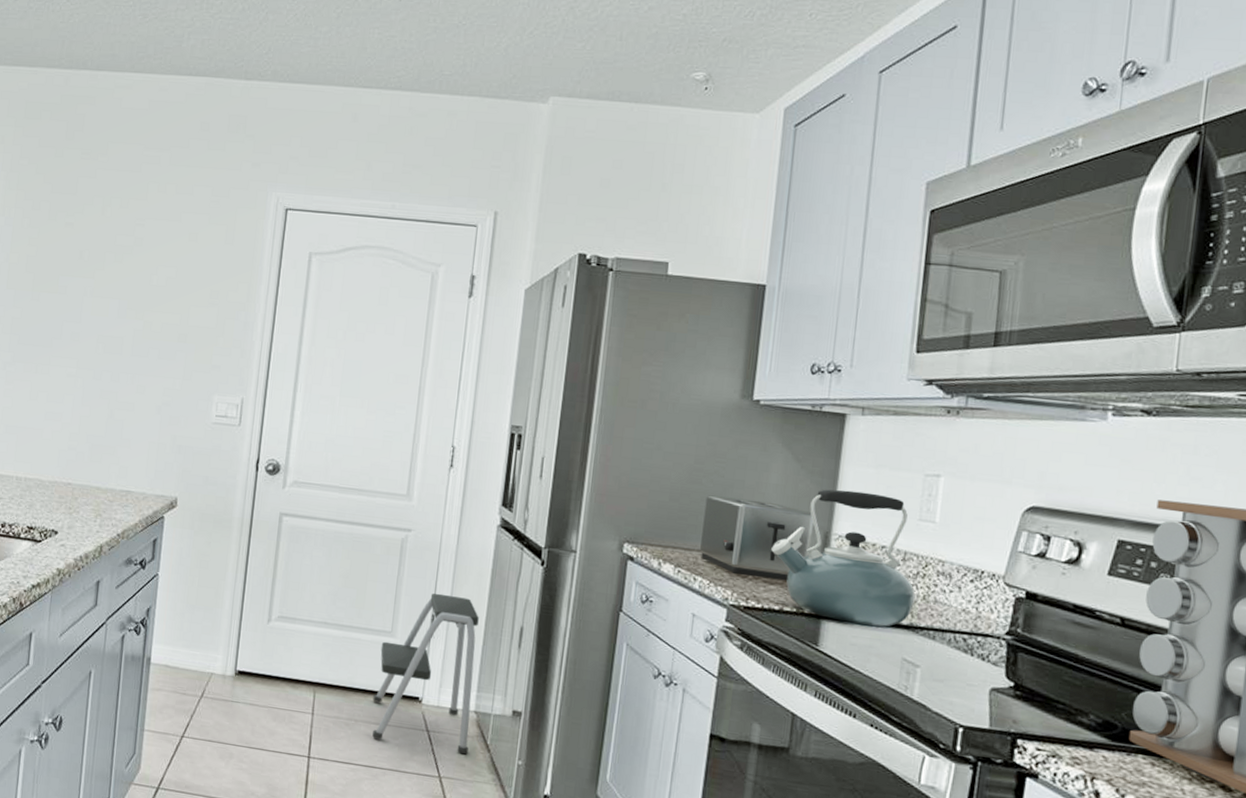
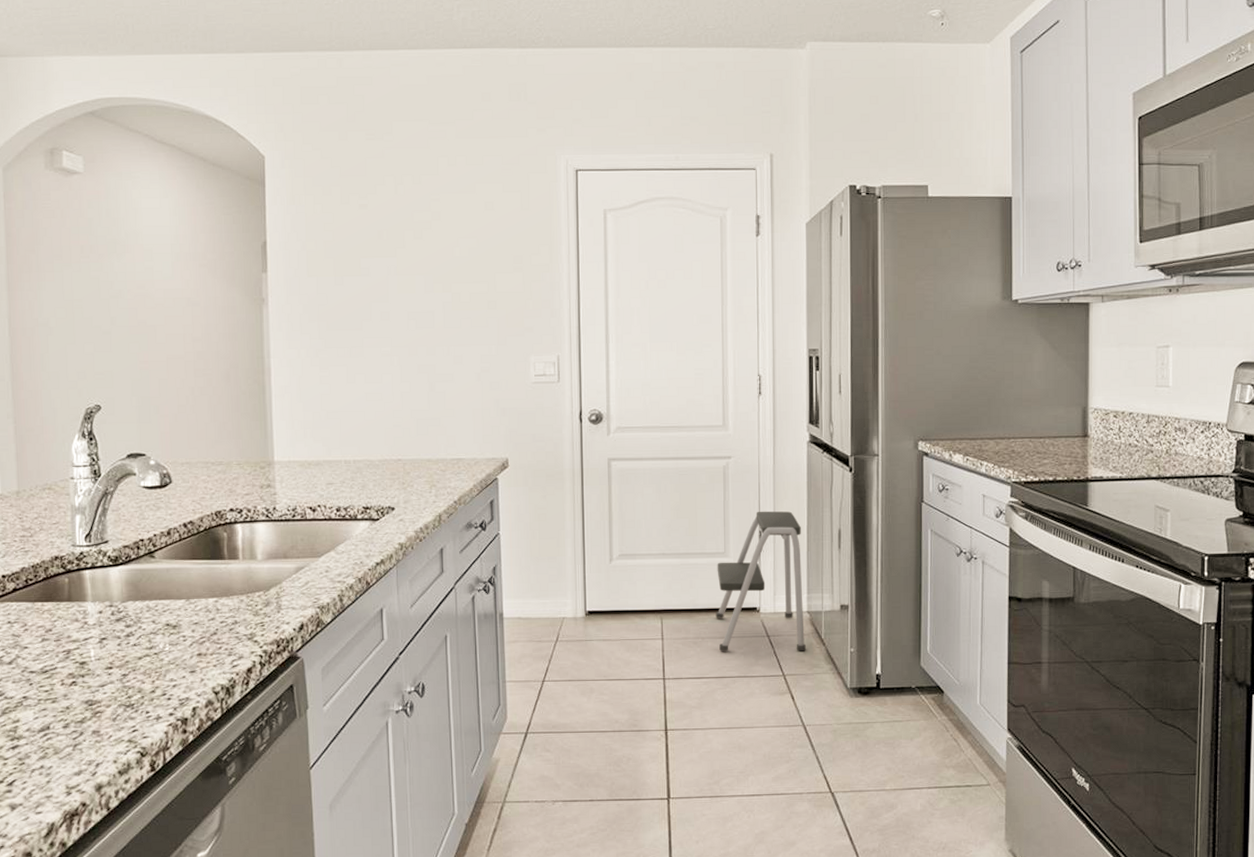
toaster: present [700,495,814,581] -> none [983,388,1073,455]
kettle: present [771,489,916,627] -> none [1041,368,1160,483]

